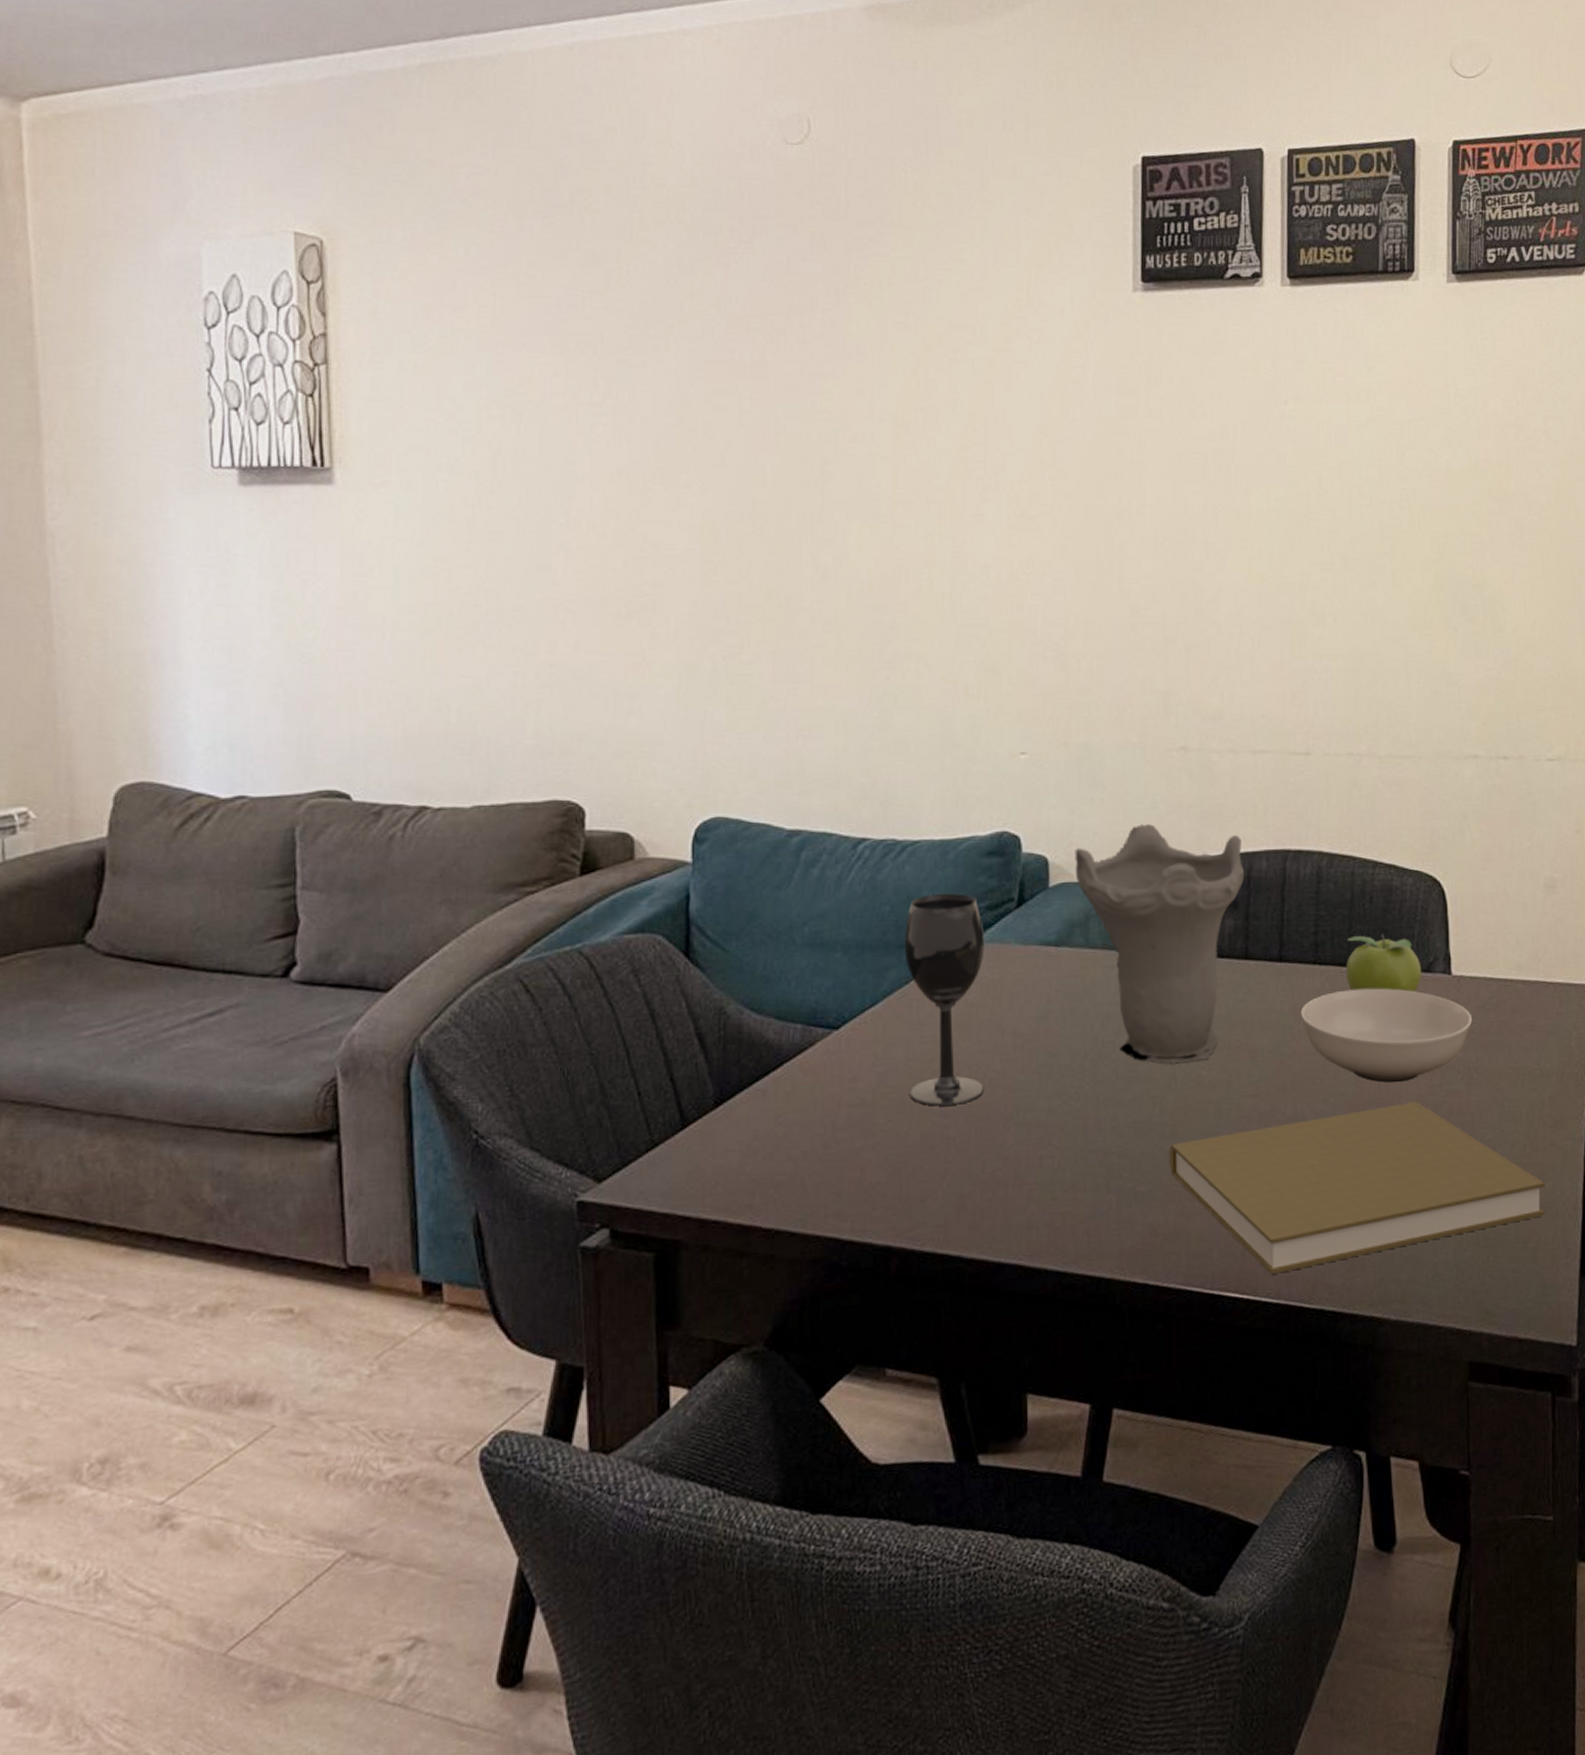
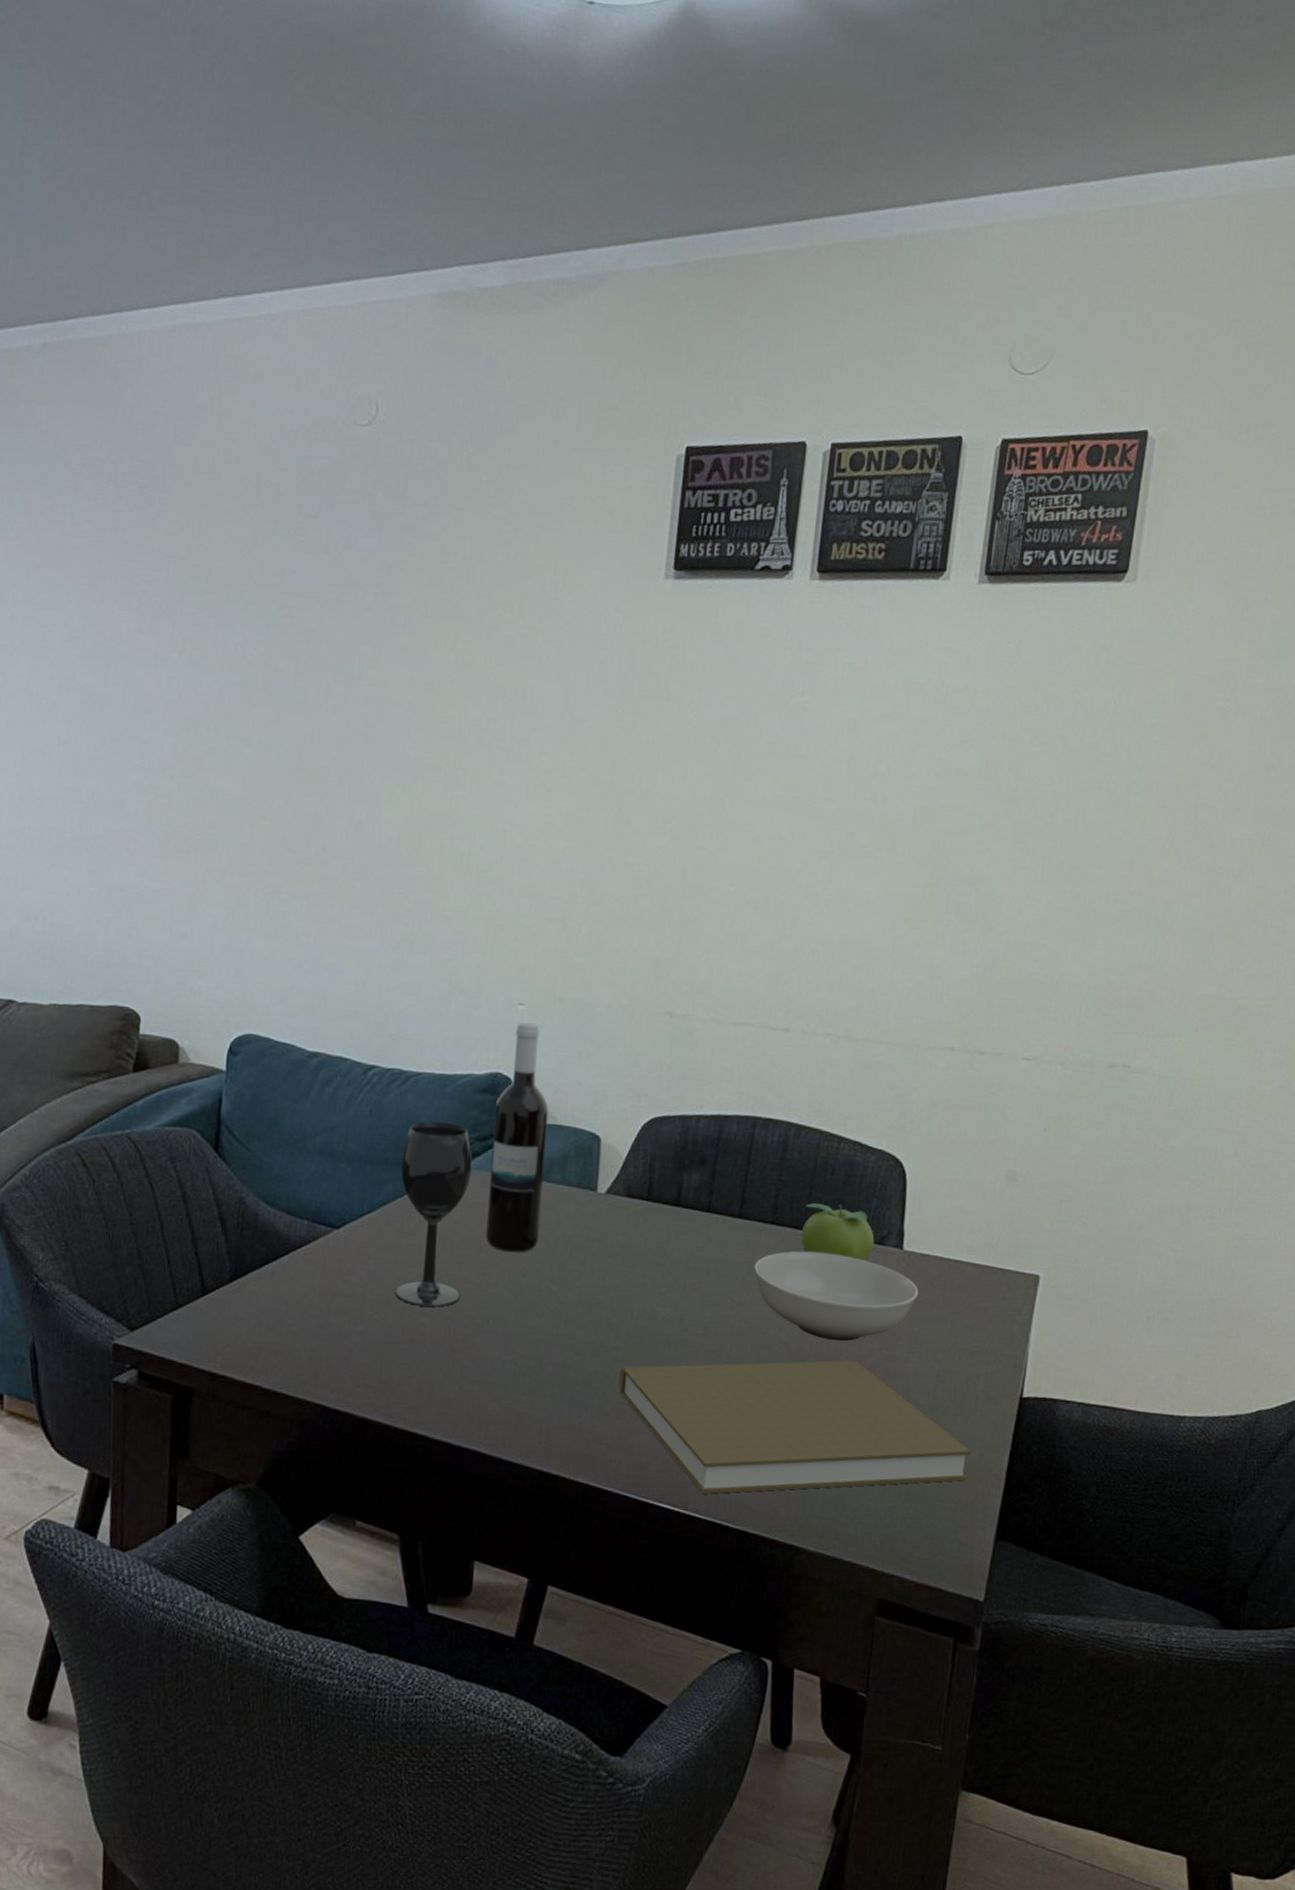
wine bottle: none [1004,773,1066,1031] -> present [486,1022,549,1252]
vase: present [1074,824,1245,1064] -> none [558,1079,716,1298]

